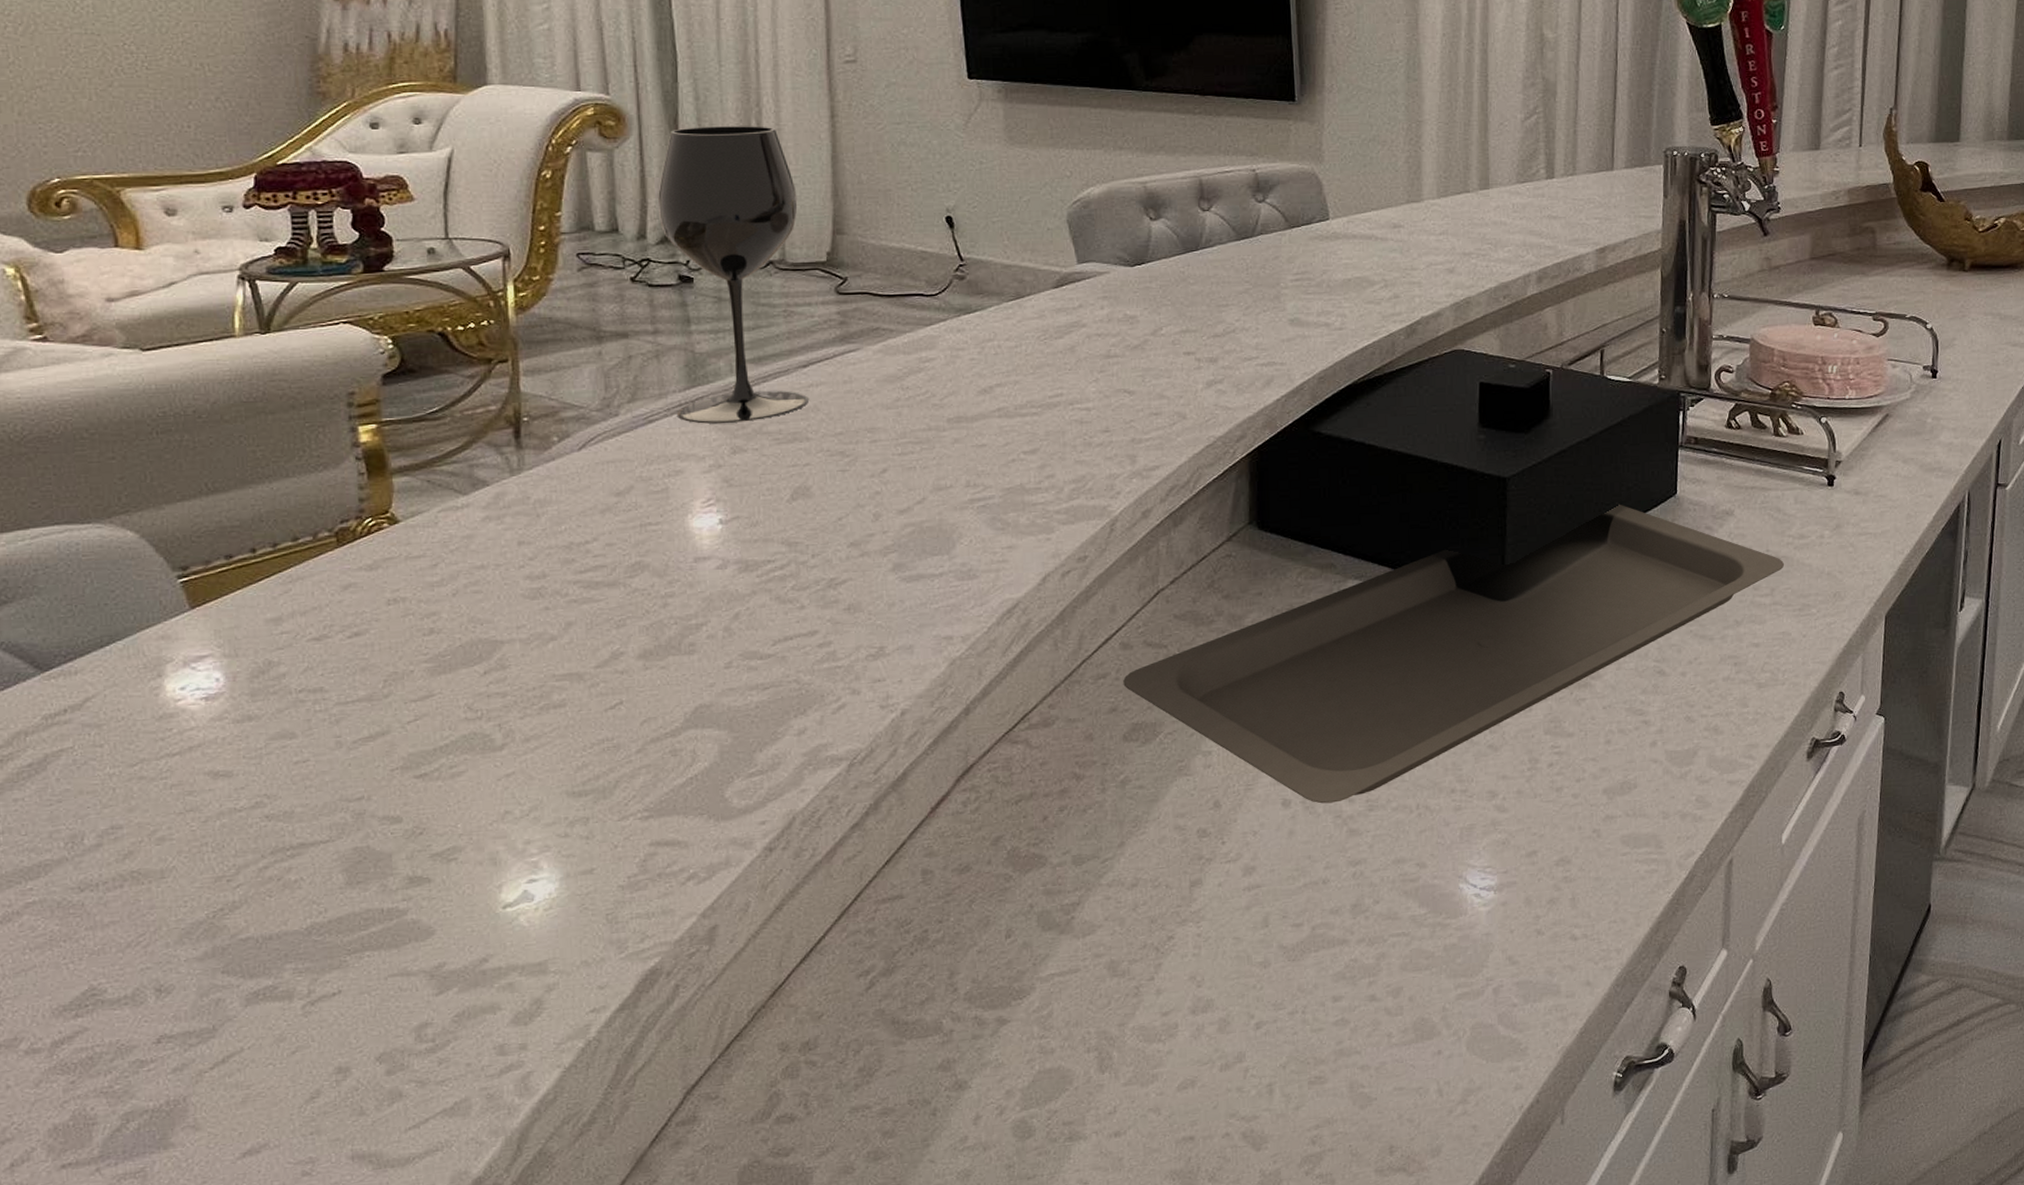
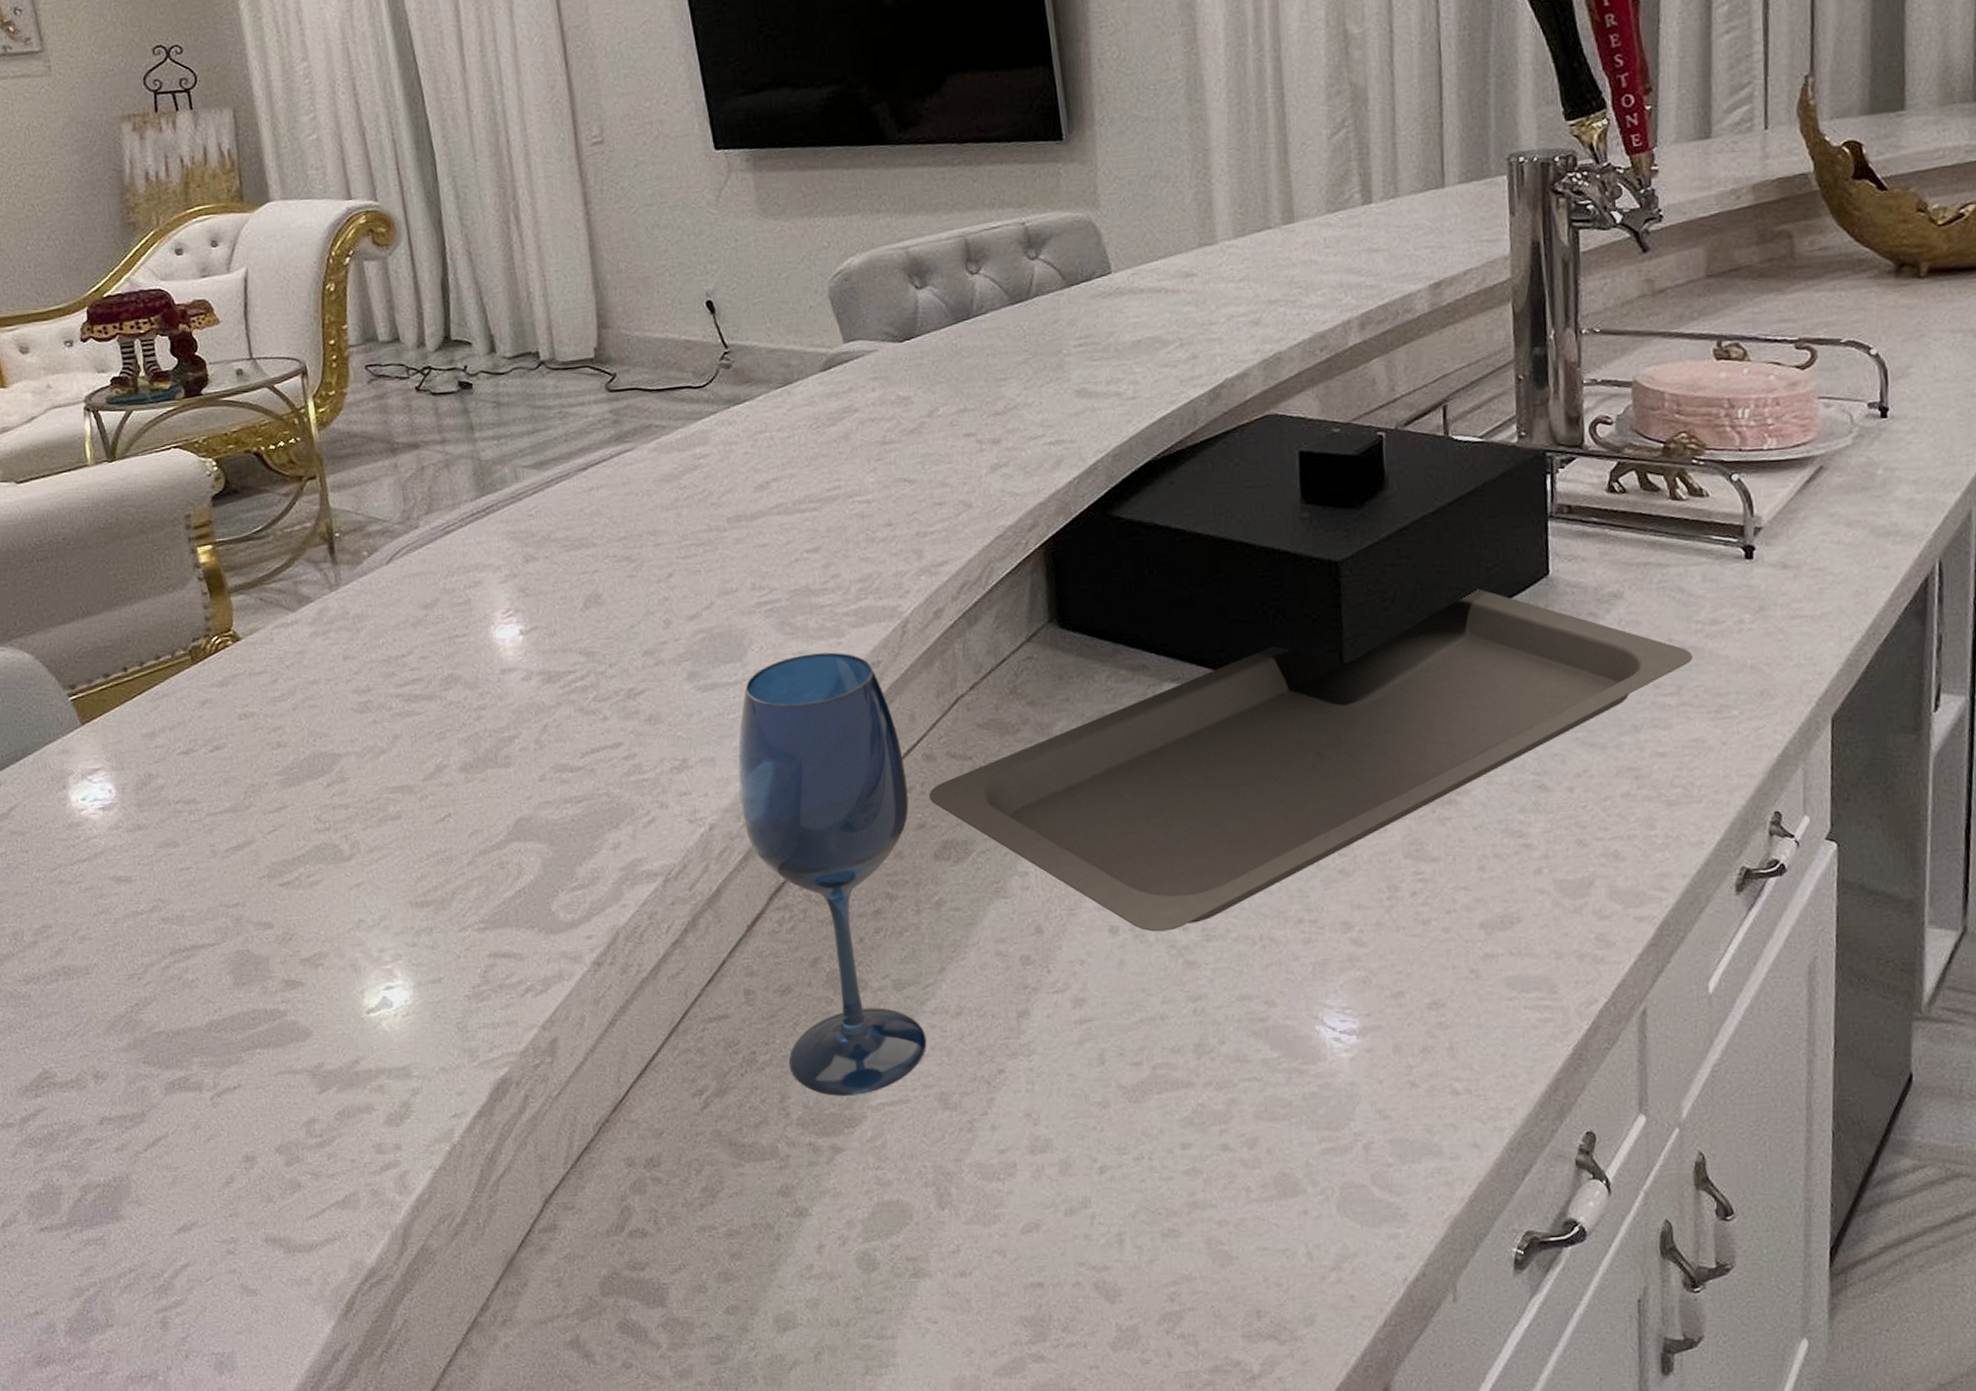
wineglass: present [657,126,808,424] -> none [431,220,591,533]
wineglass: none [935,547,1103,970] -> present [737,652,927,1096]

